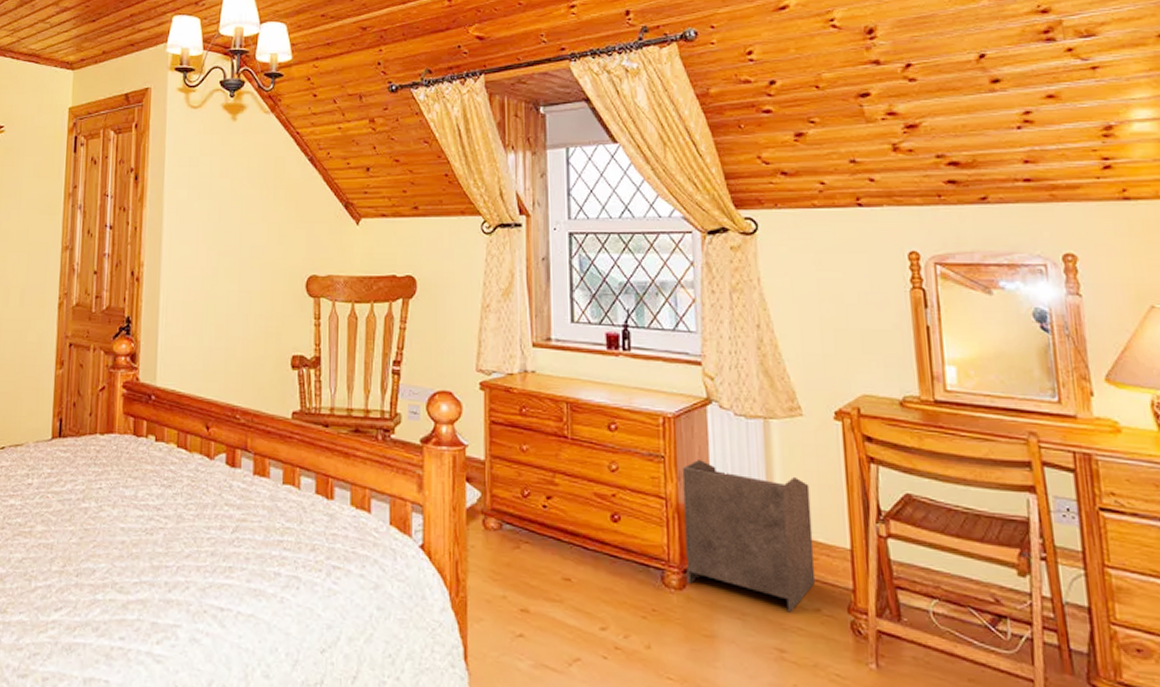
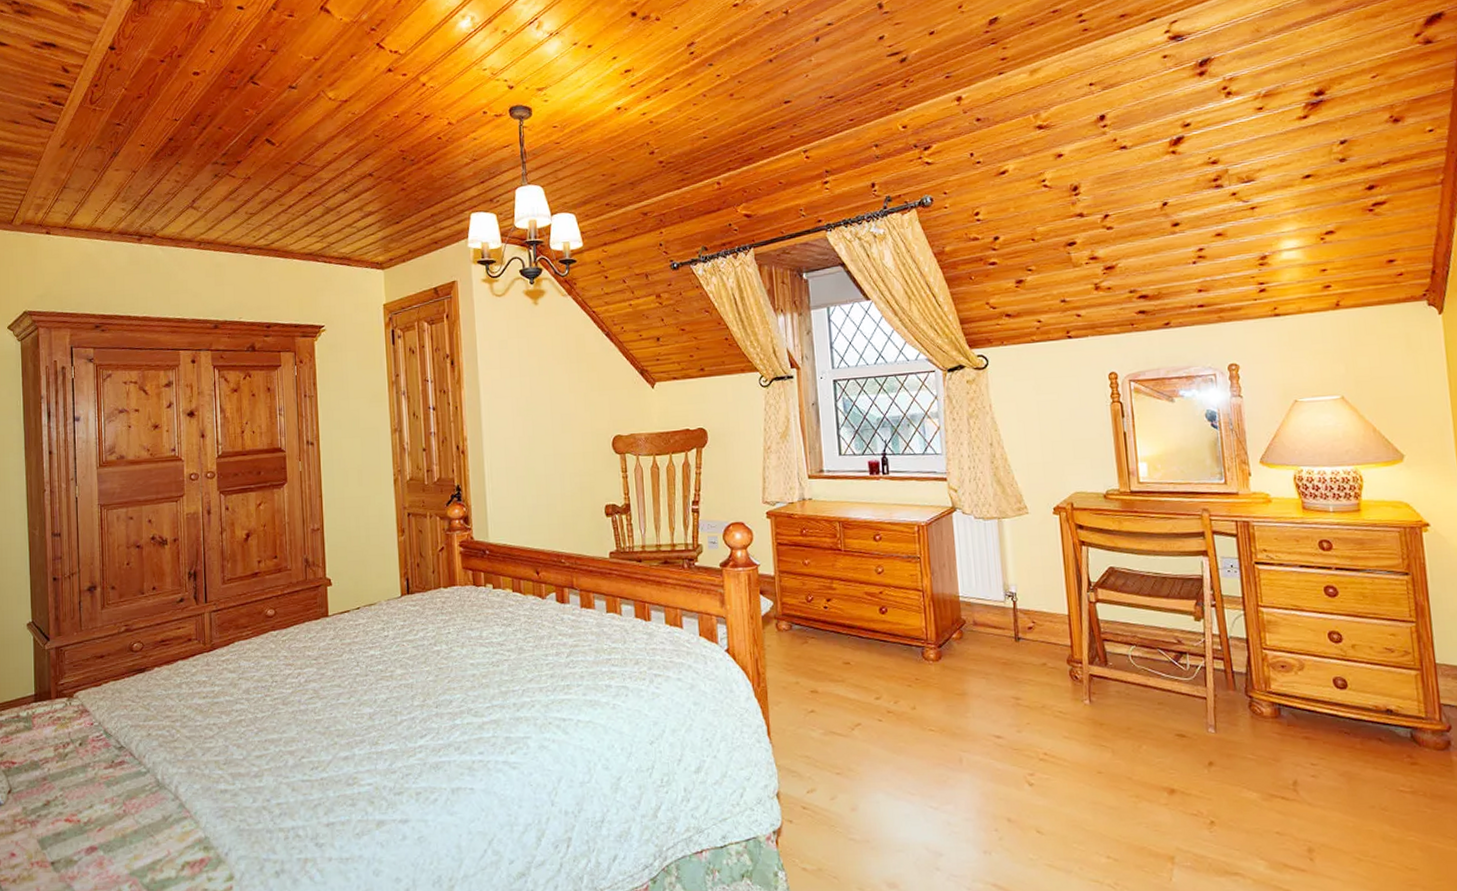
waste basket: present [682,460,816,613] -> none [934,557,1042,669]

